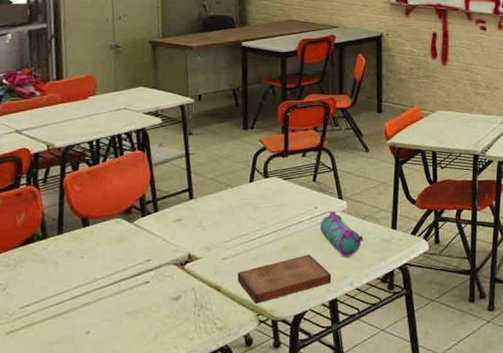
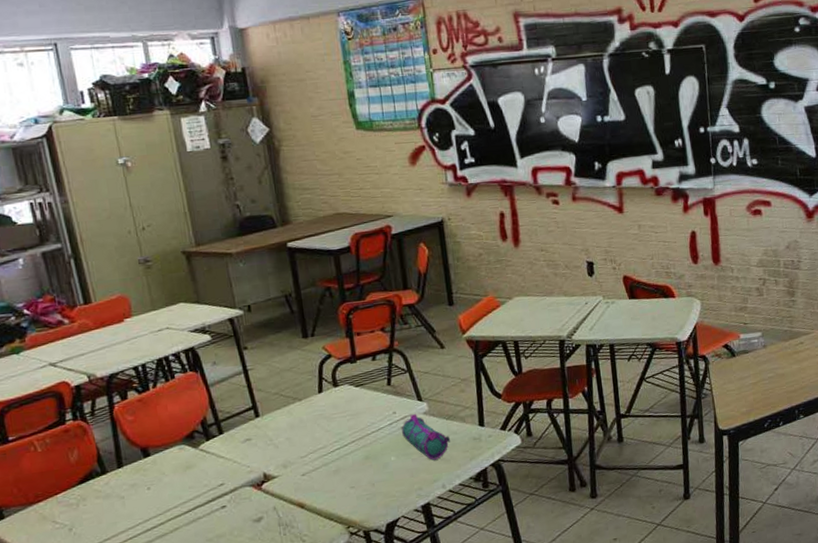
book: present [237,254,332,304] -> none [319,461,422,517]

